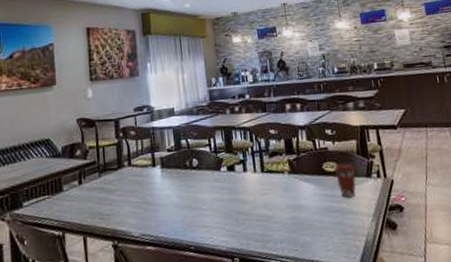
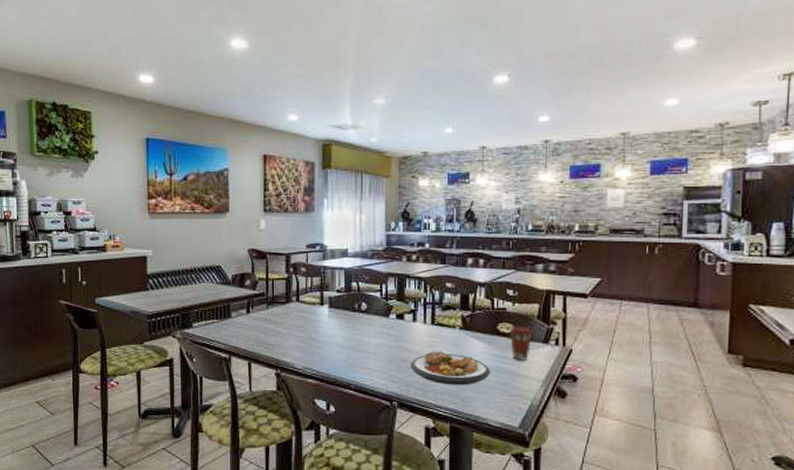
plate: none [246,197,324,233] -> present [410,350,491,386]

